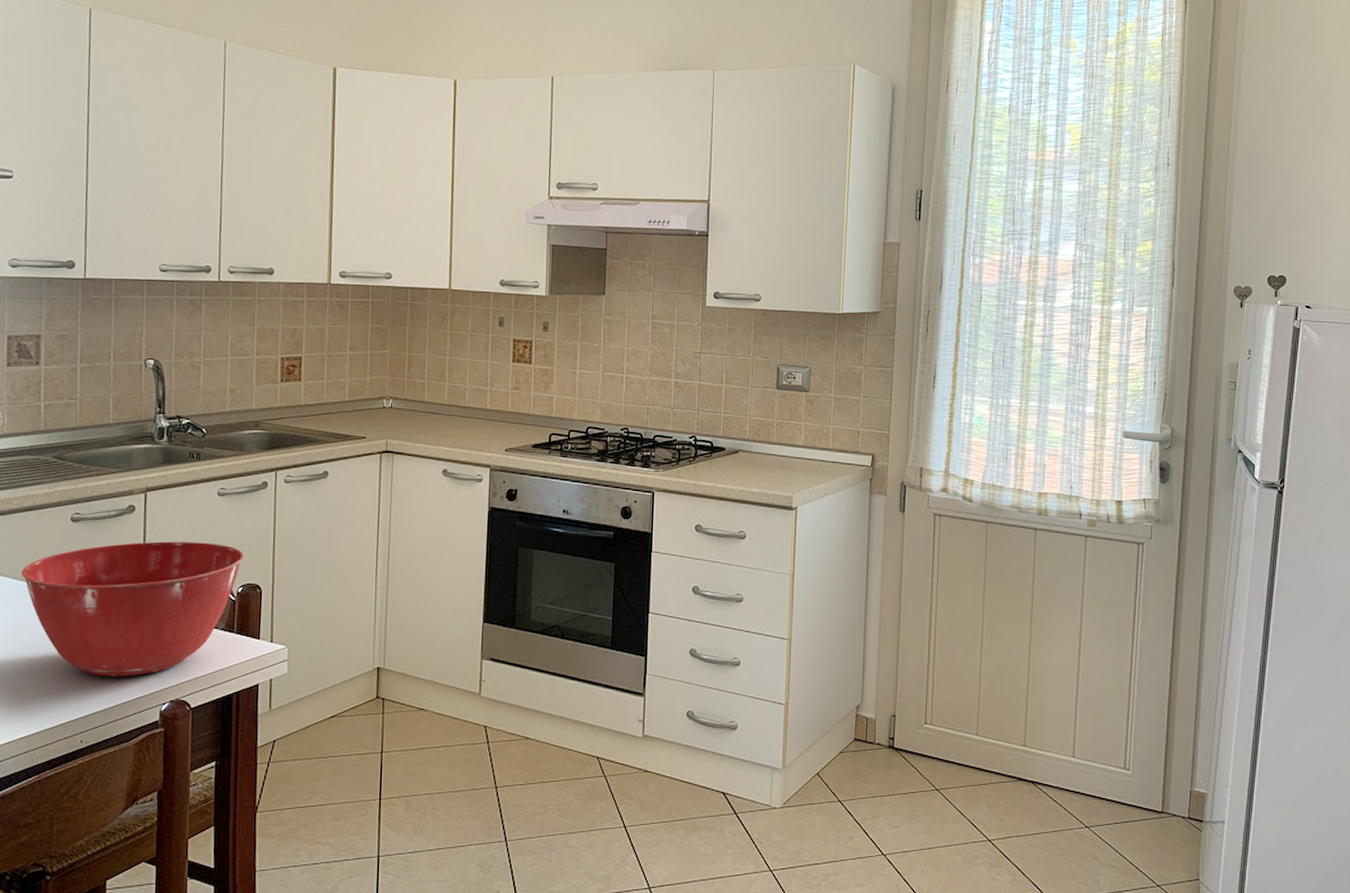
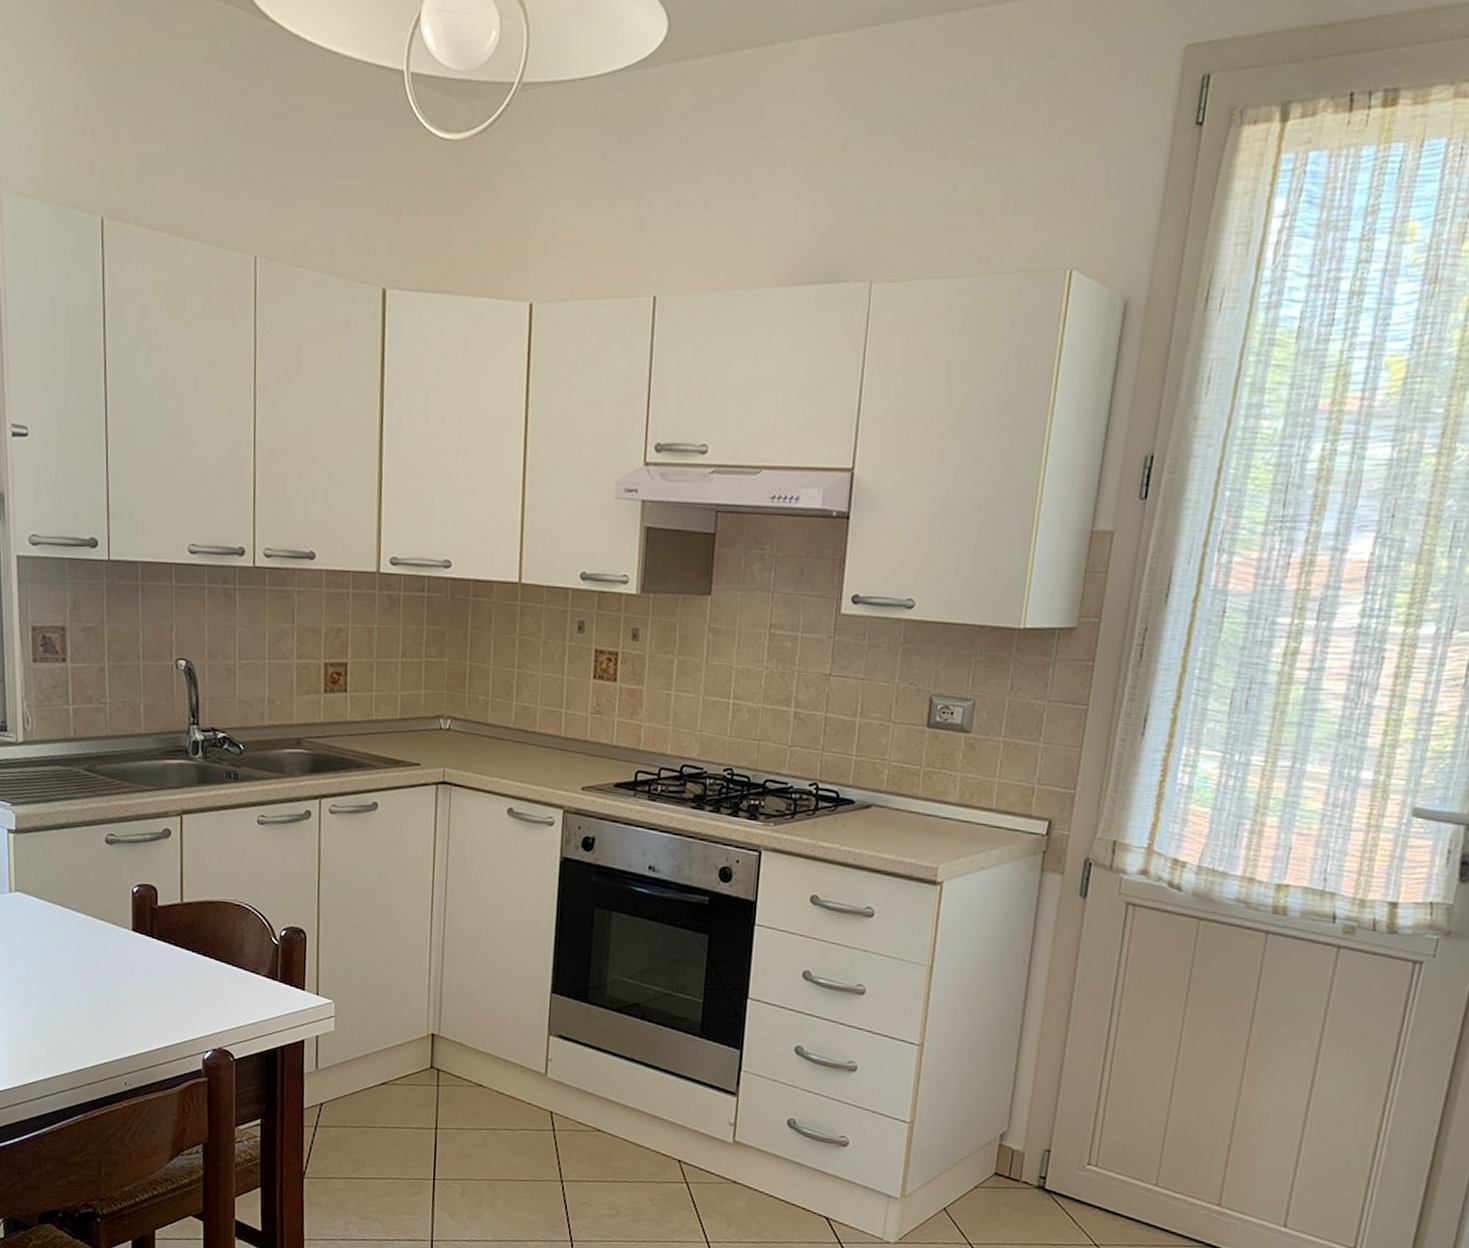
mixing bowl: present [21,541,244,677] -> none [58,871,287,1019]

